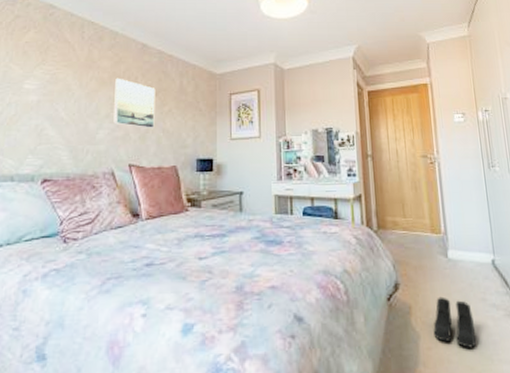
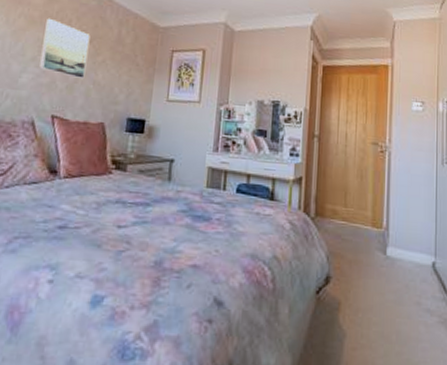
boots: present [433,296,477,348] -> none [361,295,406,353]

